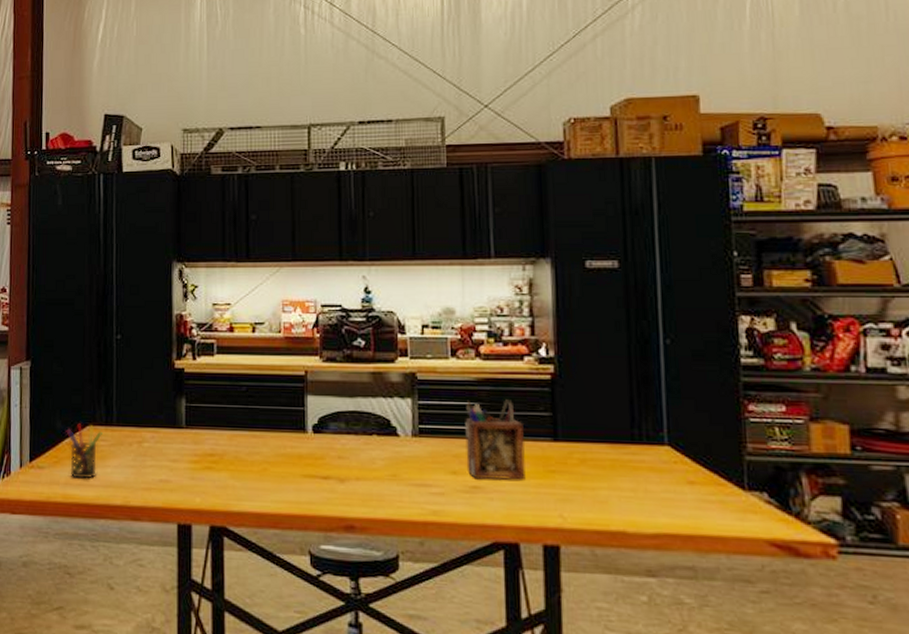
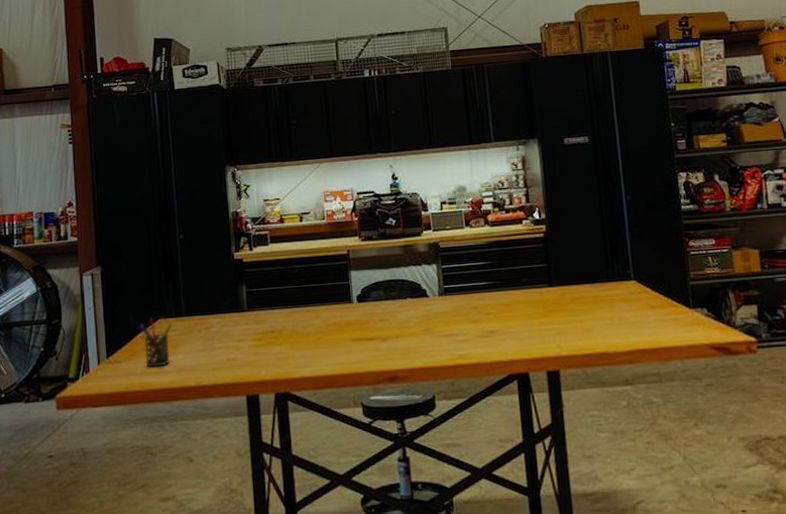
desk organizer: present [465,399,526,480] -> none [480,256,530,324]

